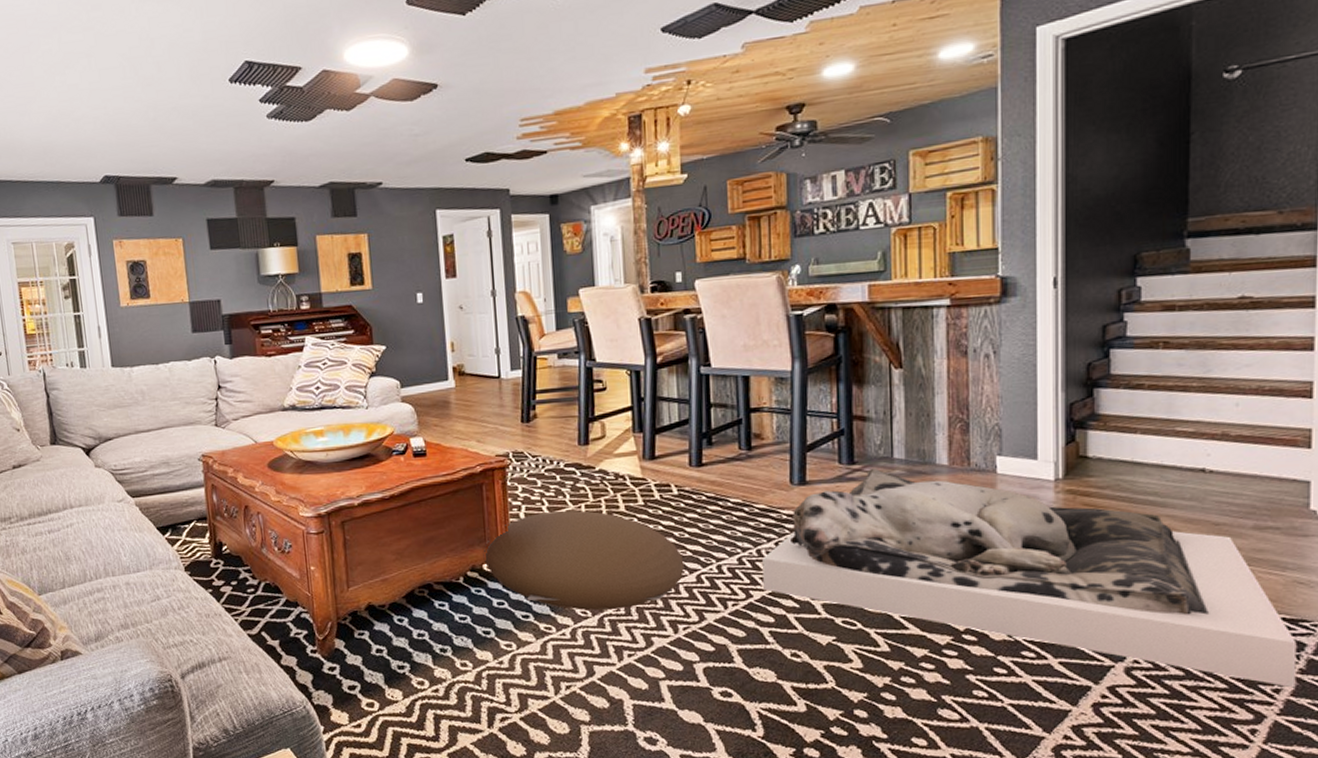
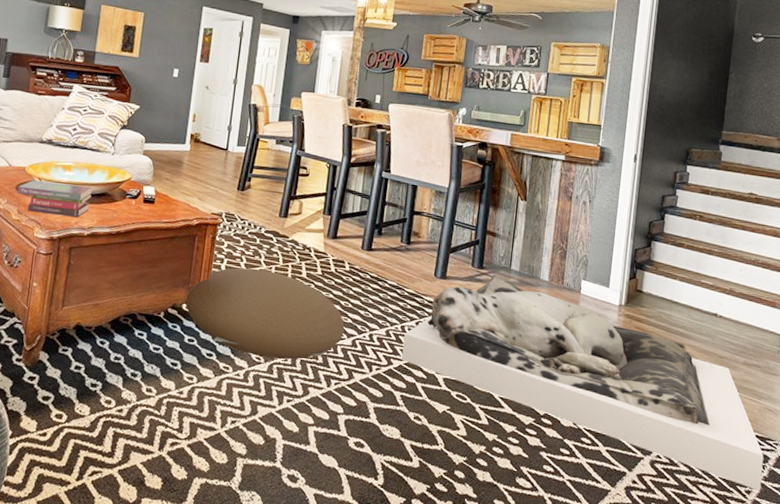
books: none [270,449,353,490] -> present [17,180,93,218]

